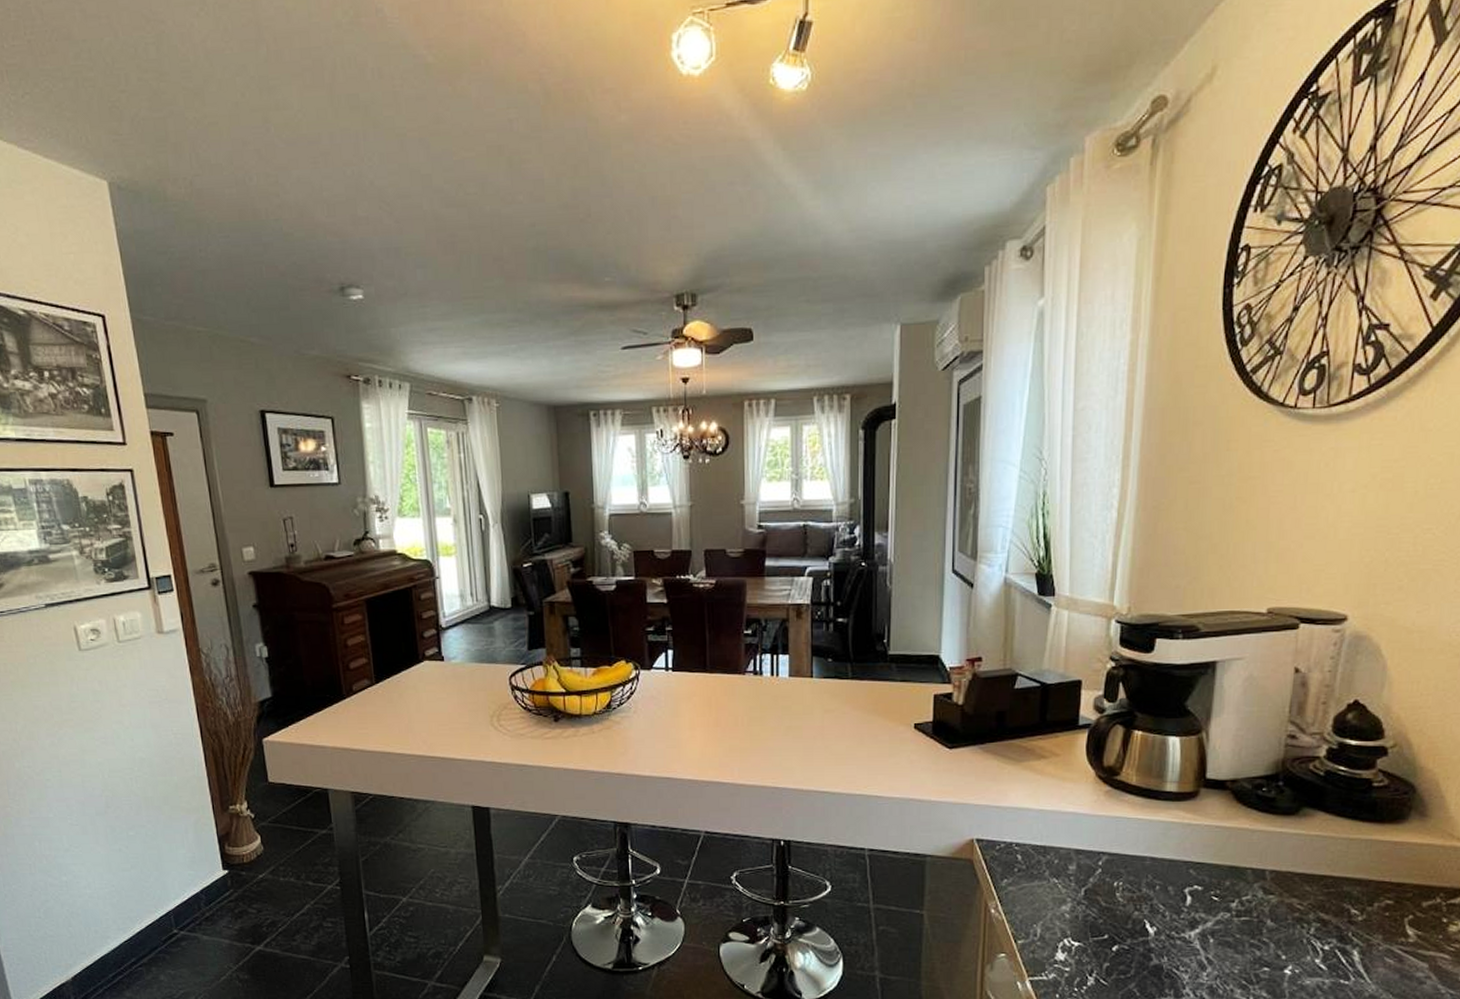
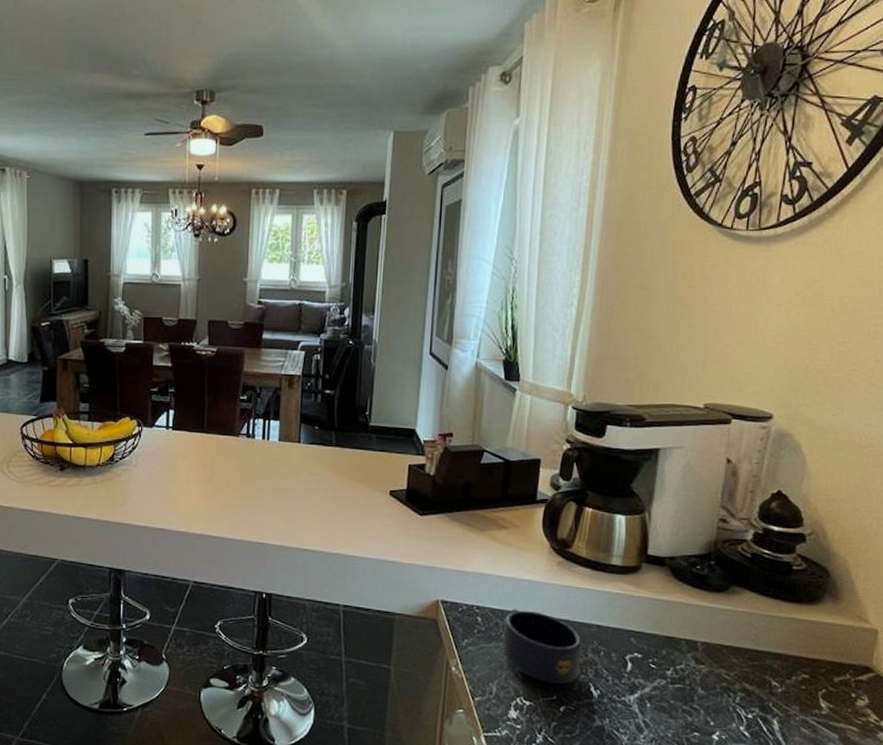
mug: none [1046,844,1135,922] -> present [503,608,583,684]

